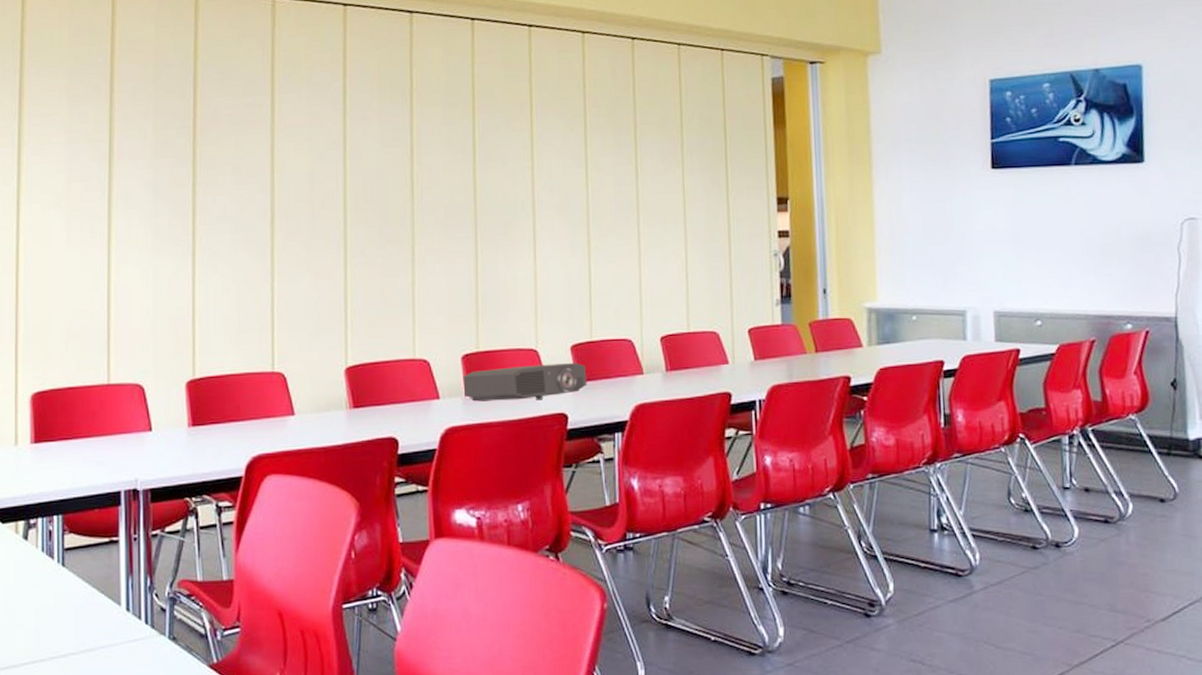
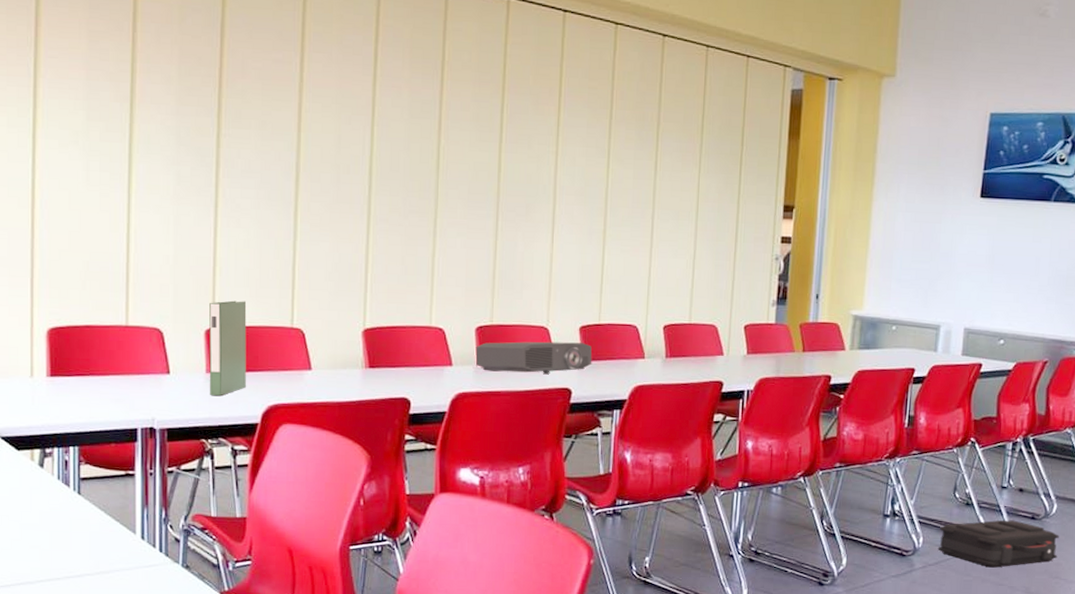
binder: none [190,348,229,450] -> present [209,300,247,395]
briefcase: none [998,525,1143,584] -> present [937,520,1059,568]

